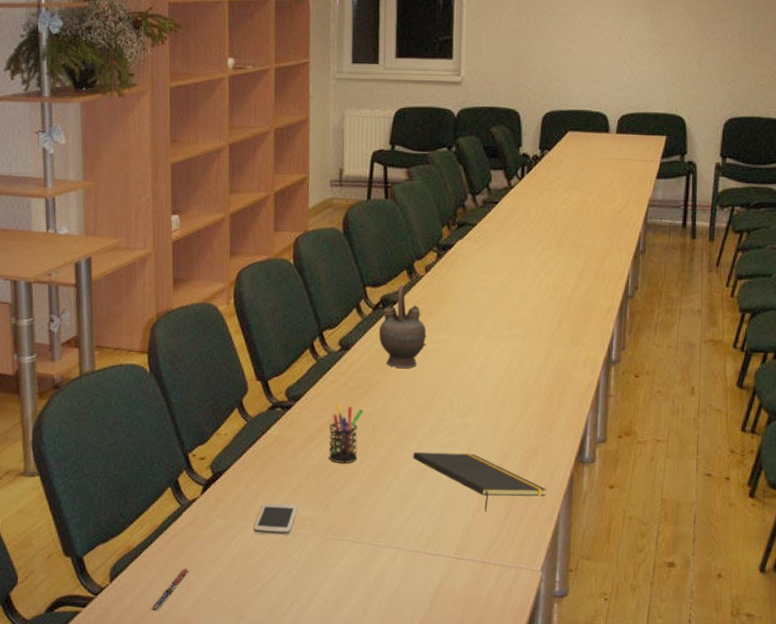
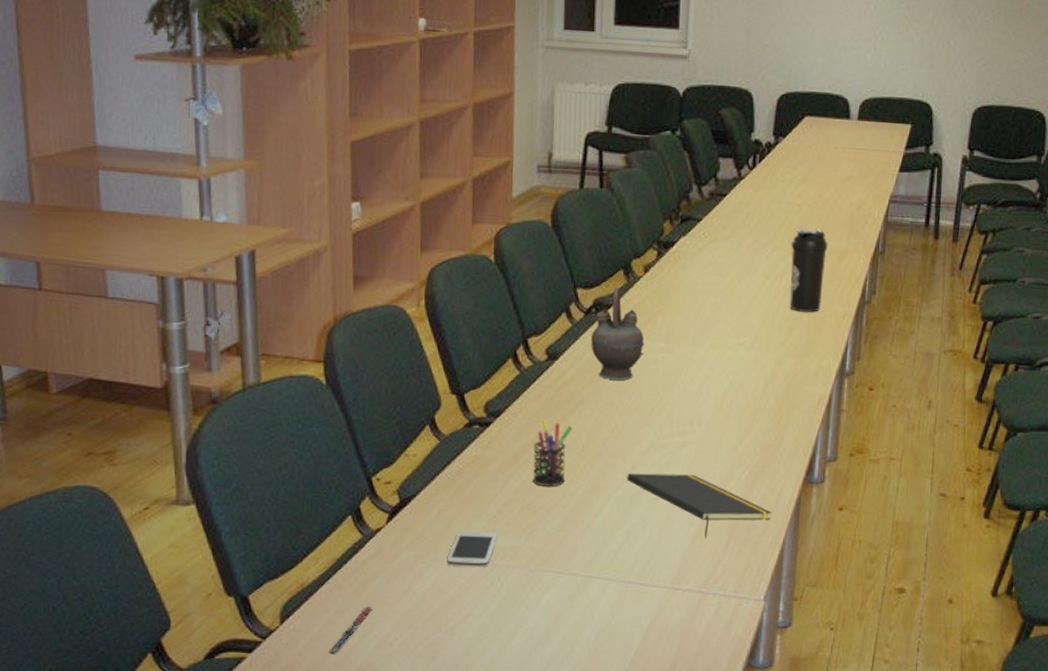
water bottle: none [558,231,592,306] -> present [790,229,828,312]

